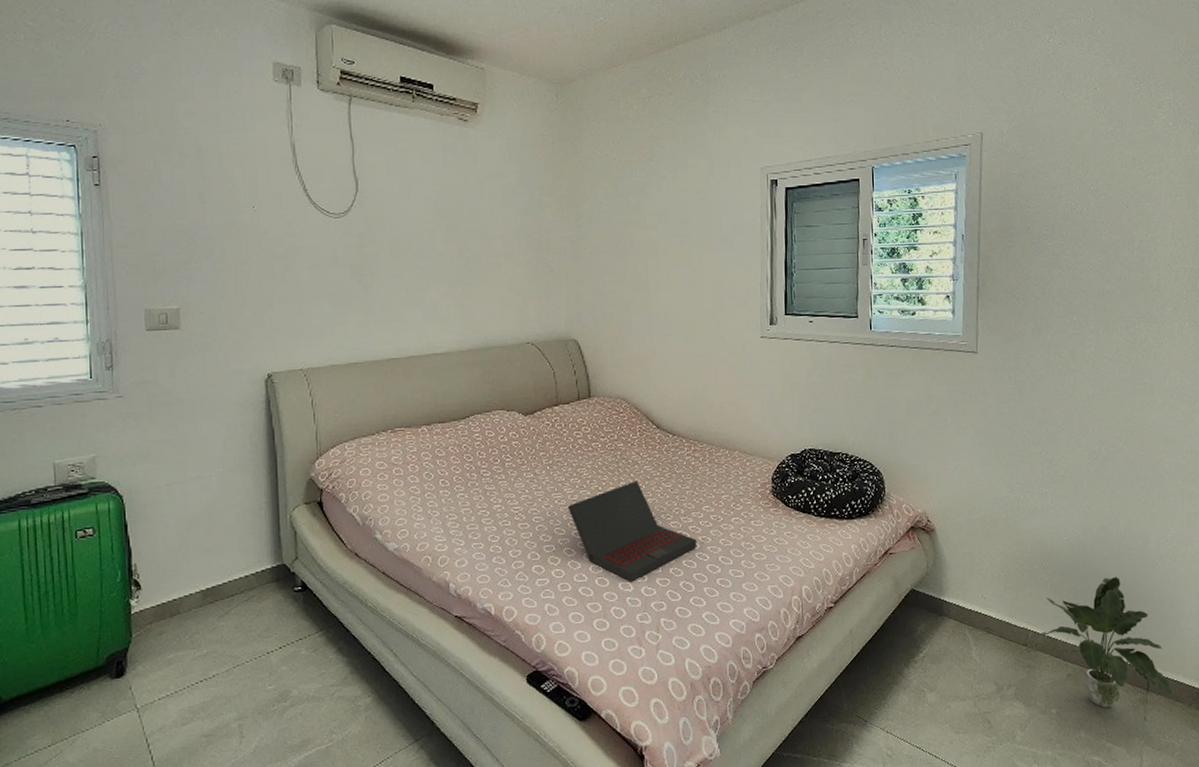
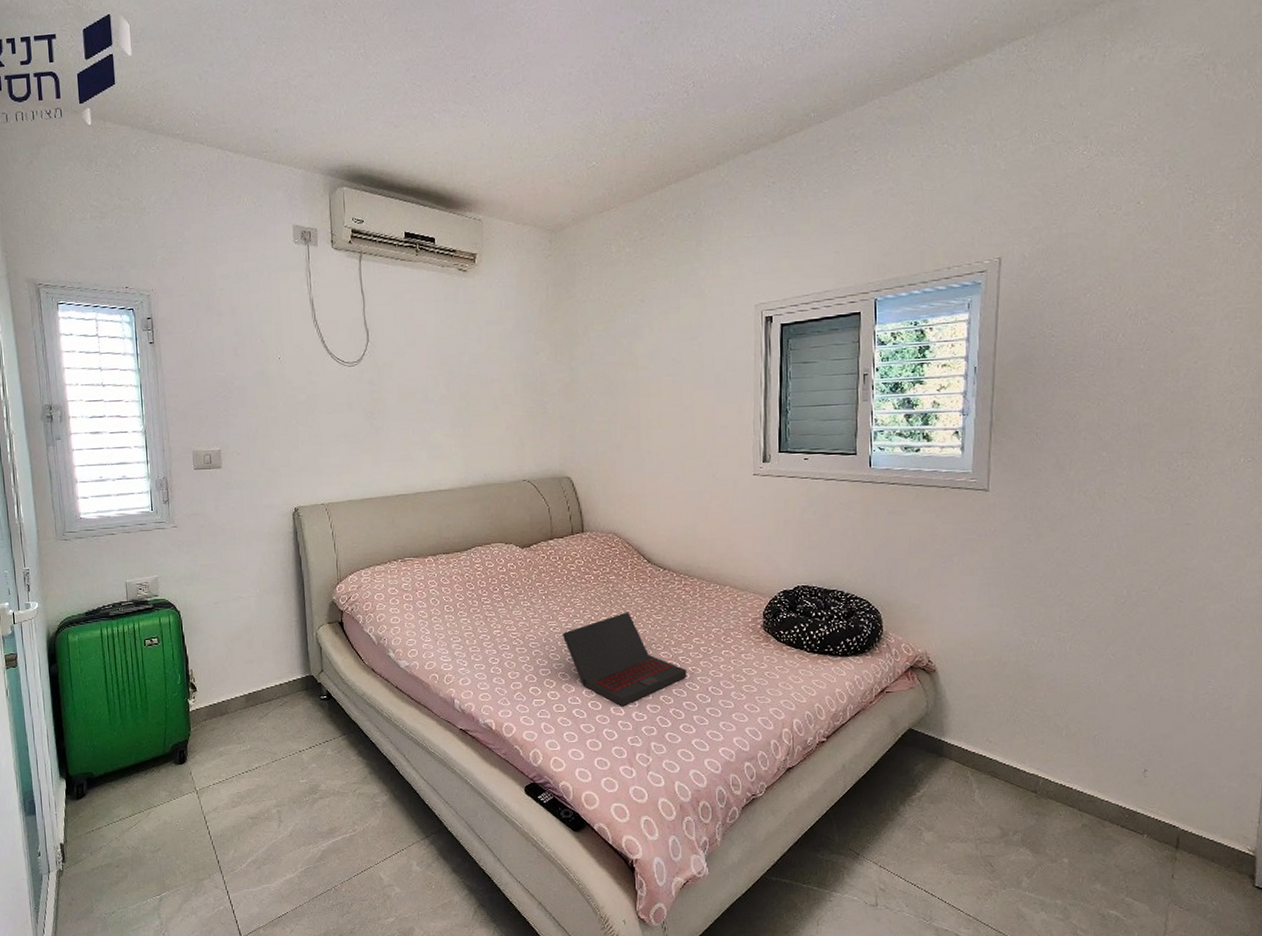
potted plant: present [1039,577,1174,709] -> none [1051,728,1208,864]

